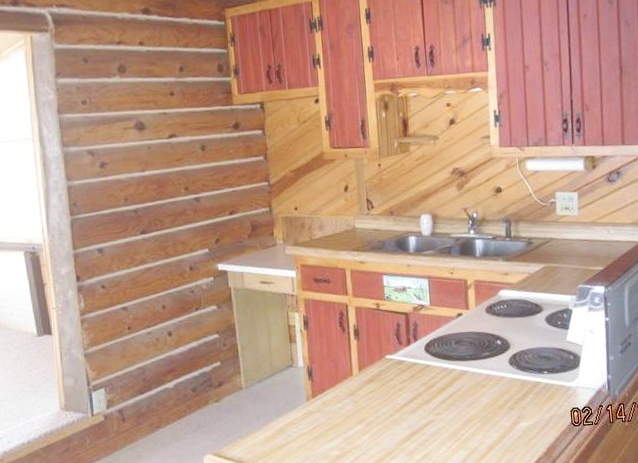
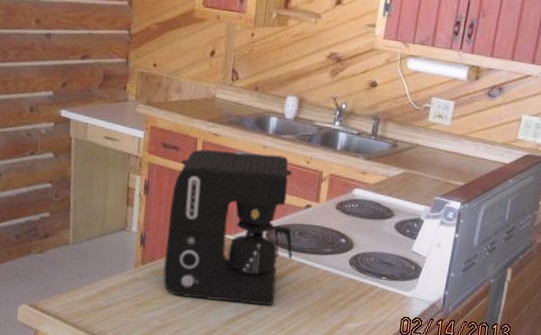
coffee maker: none [330,271,454,423] -> present [163,149,293,306]

